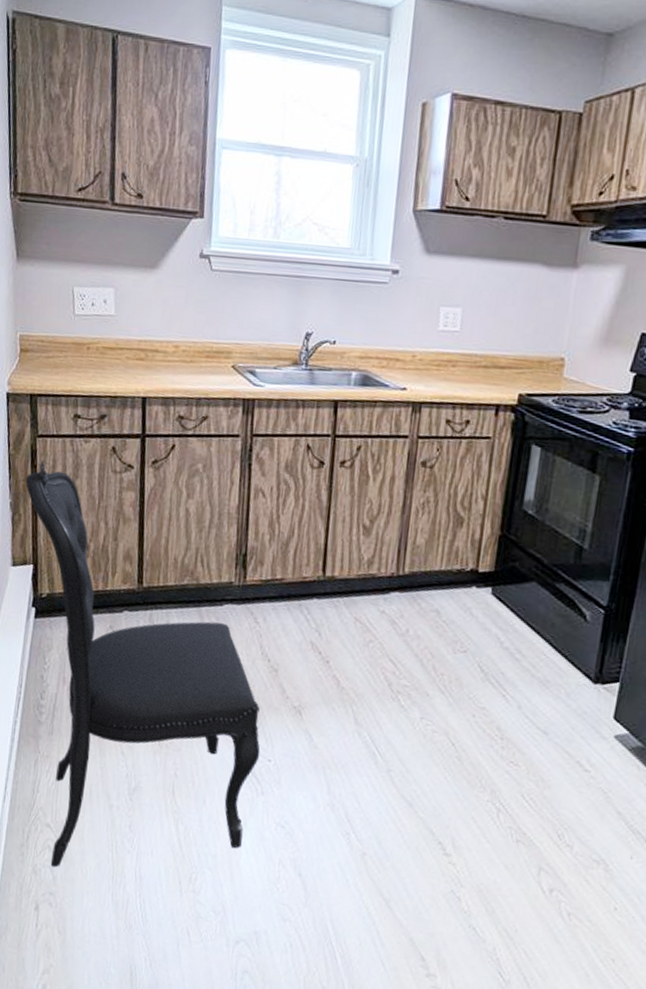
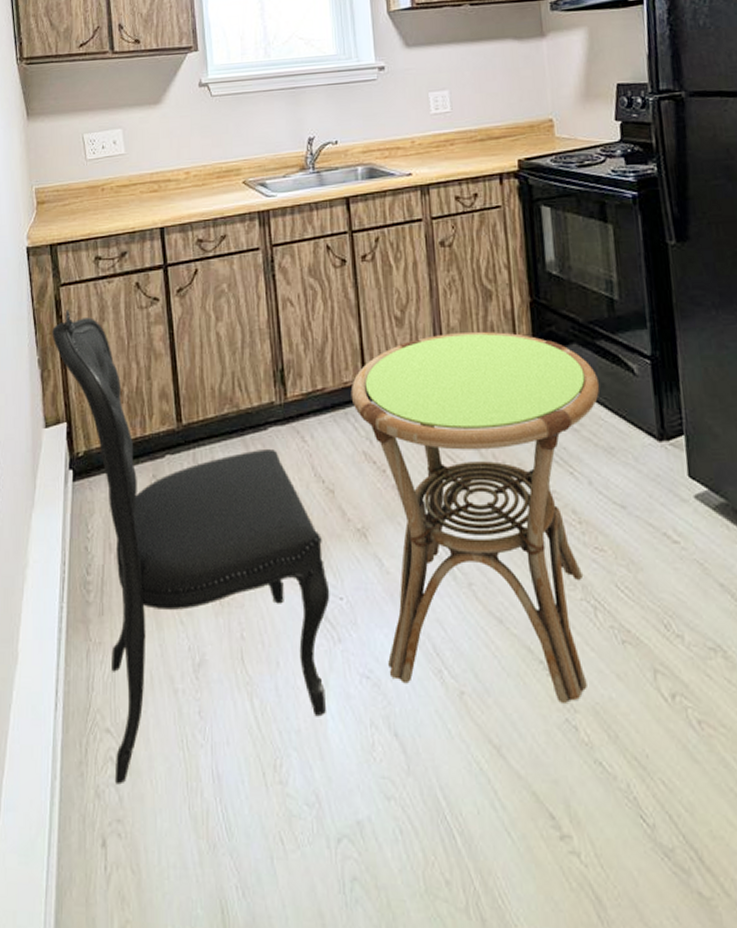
side table: none [303,549,550,879] -> present [350,331,600,703]

